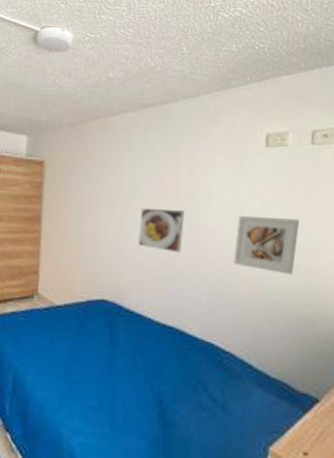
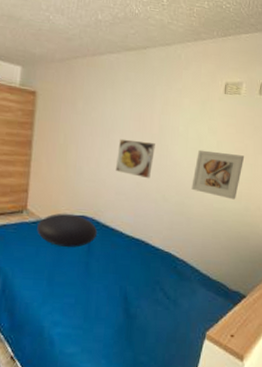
cushion: none [50,297,121,339] -> present [37,213,98,248]

